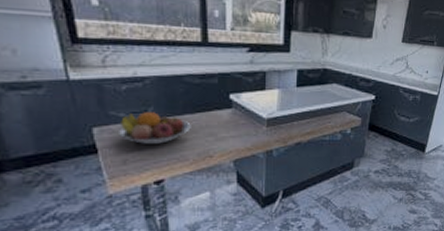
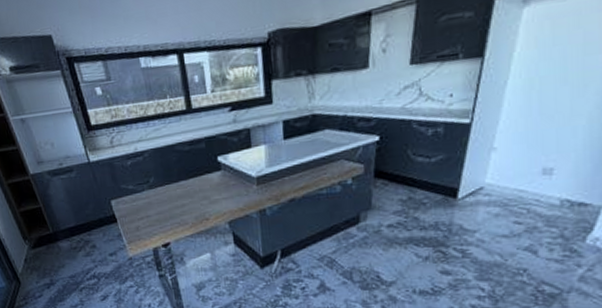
fruit bowl: present [119,112,191,144] -> none [130,182,187,212]

